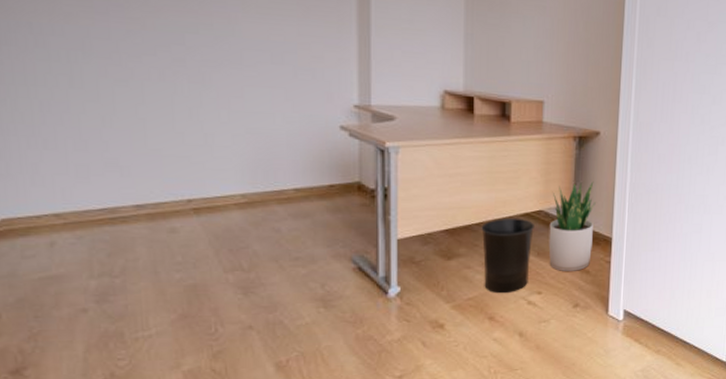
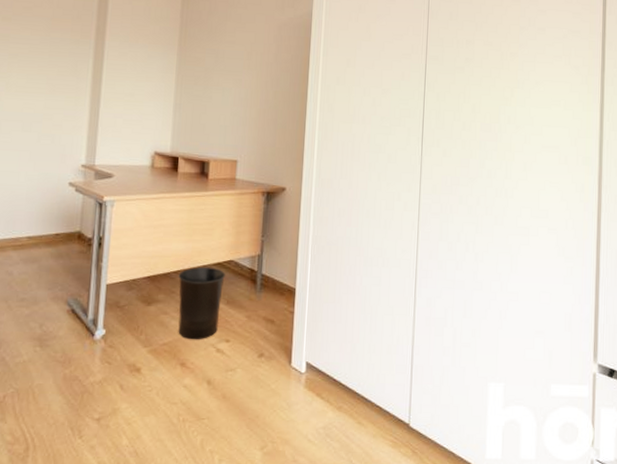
planter: present [548,181,596,271] -> none [237,233,281,320]

